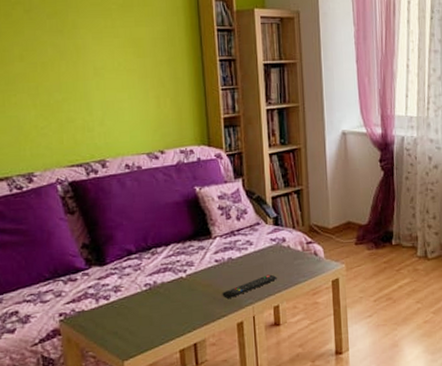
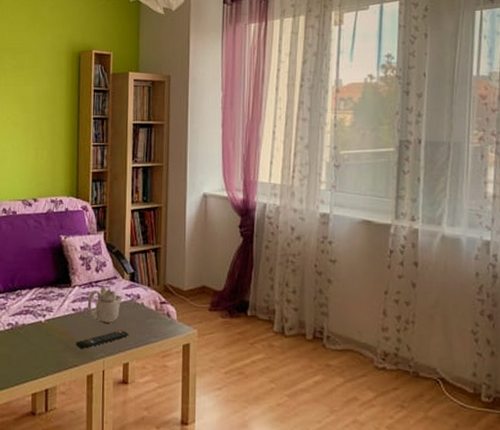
teapot: none [230,233,267,270] -> present [87,286,122,323]

